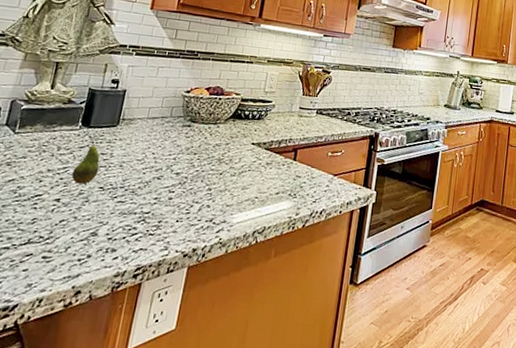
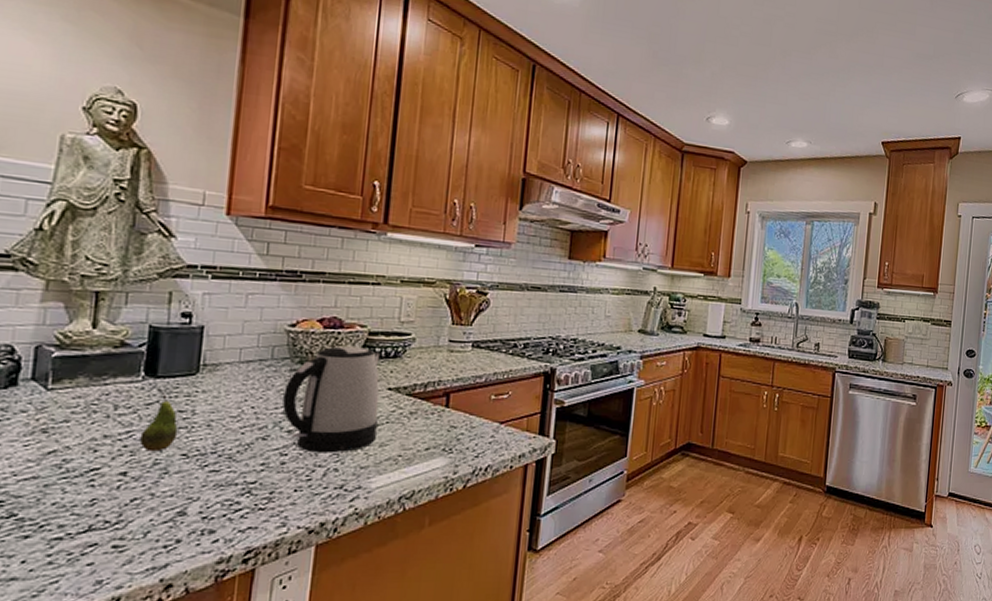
kettle: none [174,108,249,193] -> present [282,346,380,453]

